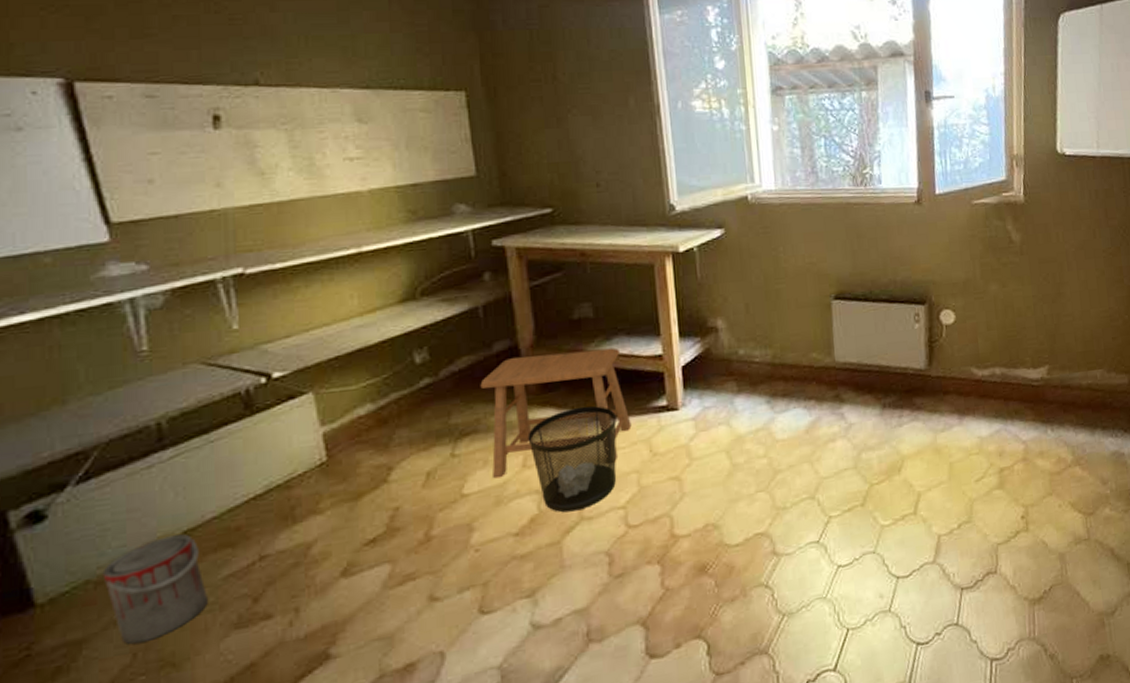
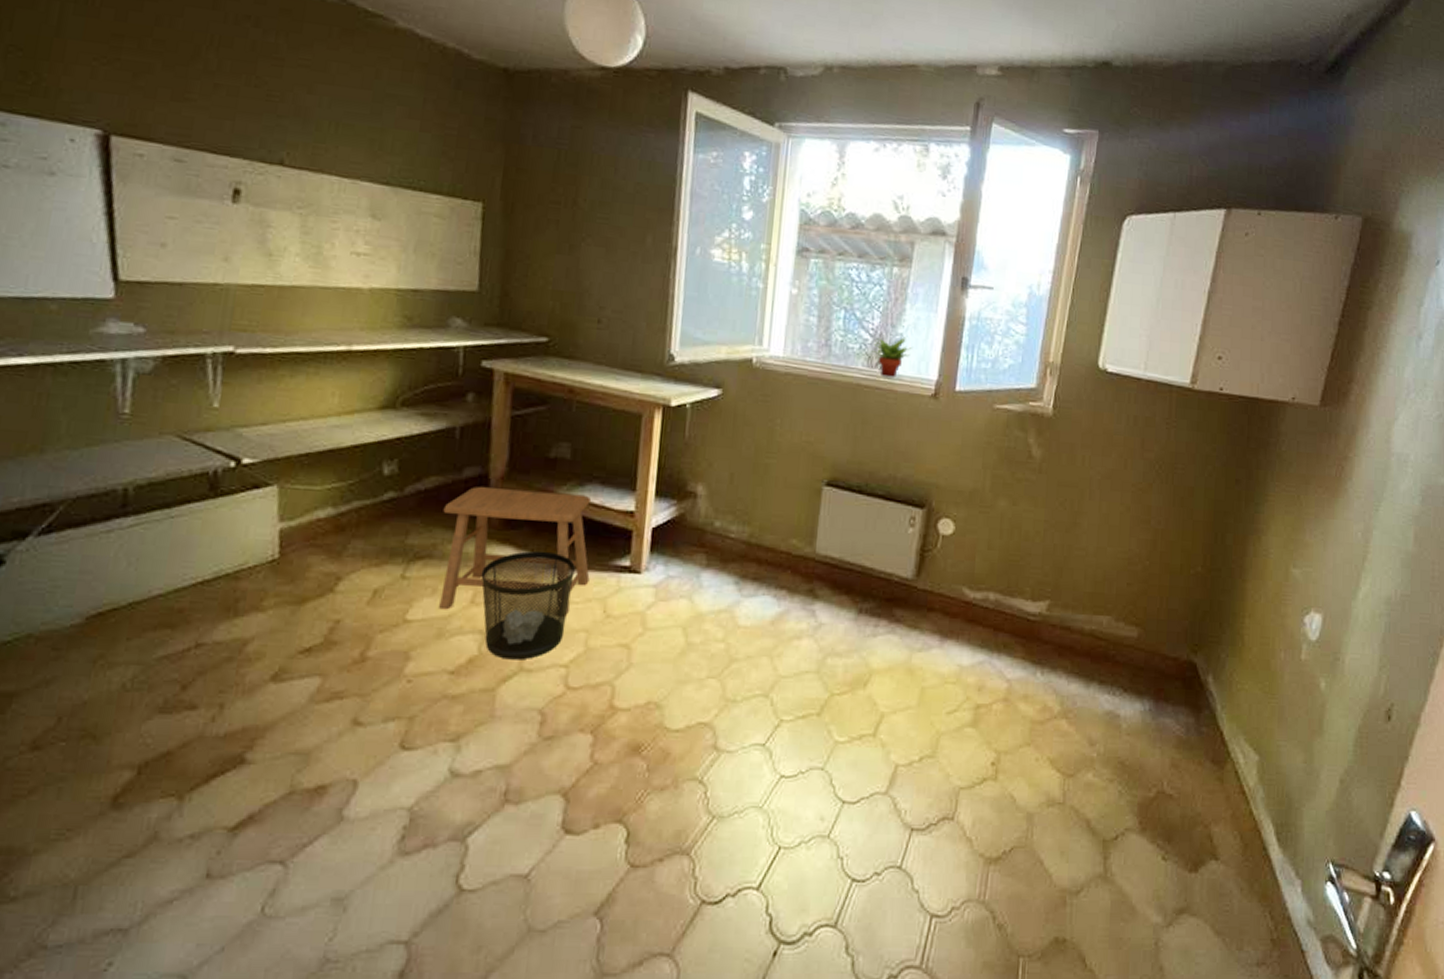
paint can: present [102,534,208,645] -> none [44,605,140,709]
succulent plant: none [855,153,891,193] -> present [871,337,912,379]

